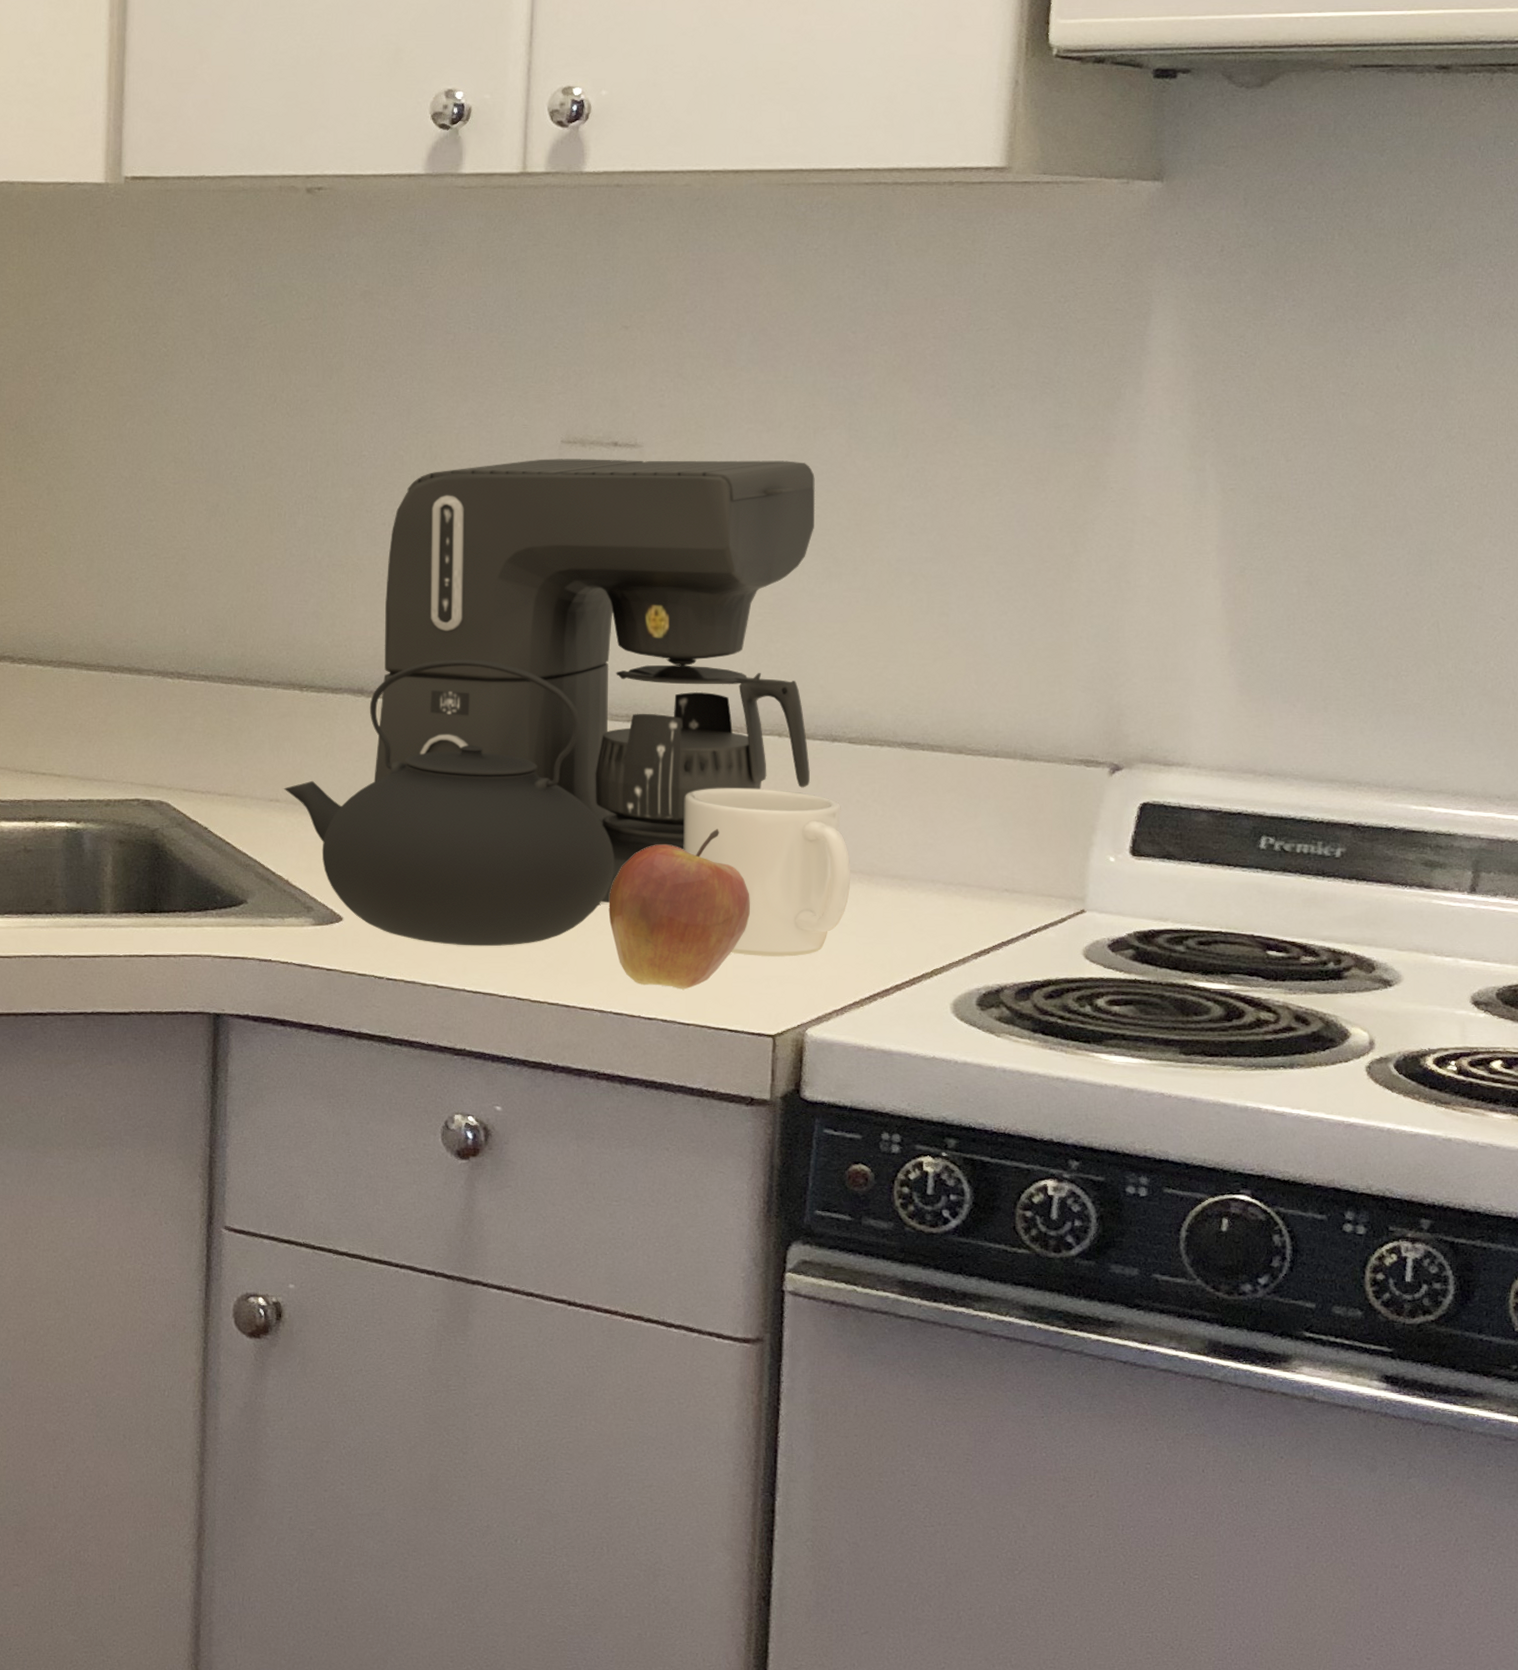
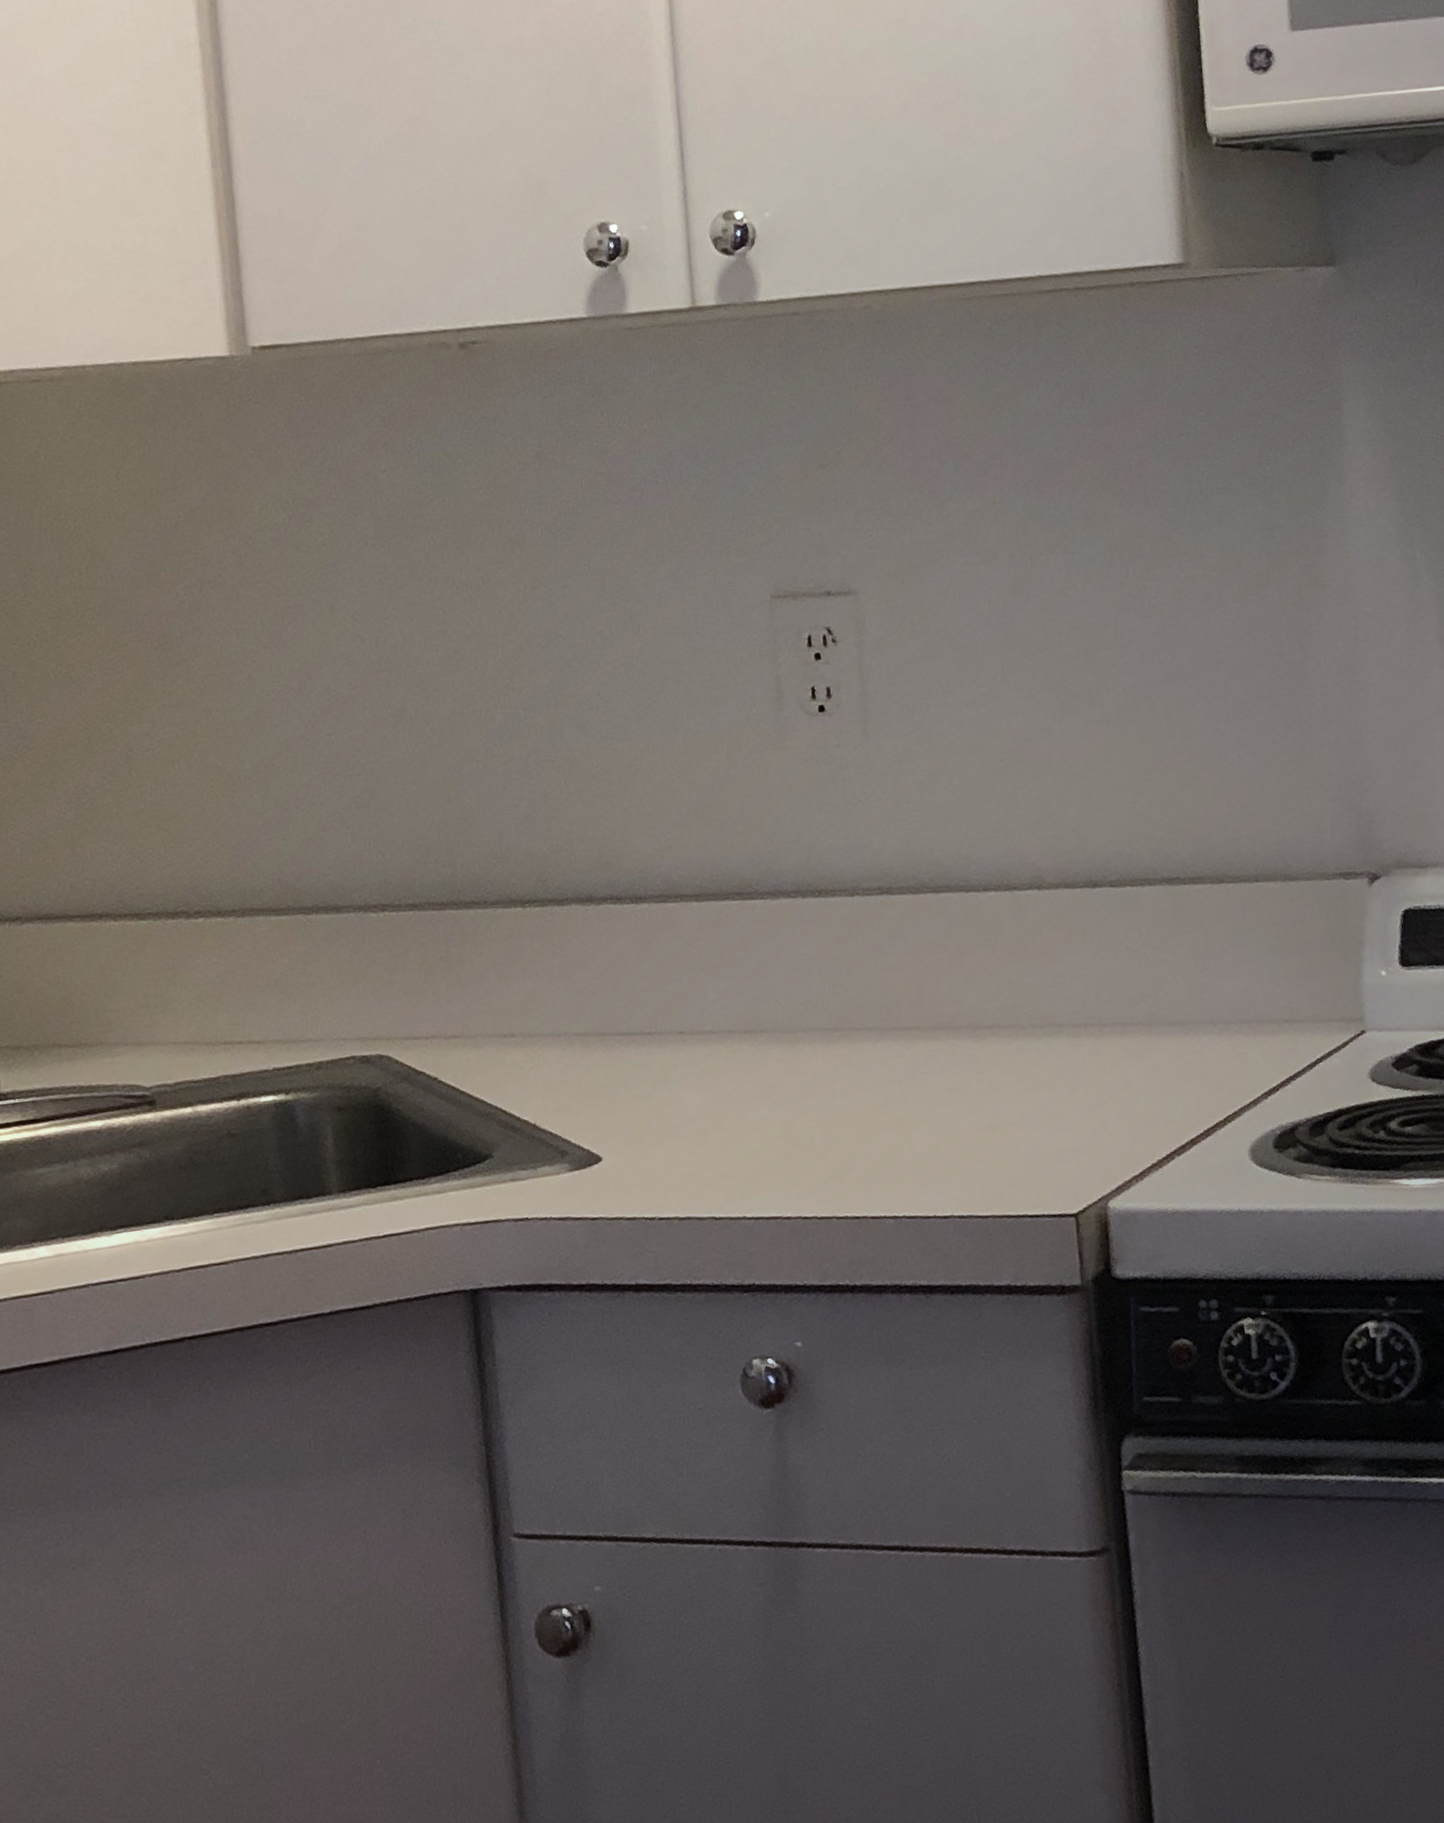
teakettle: present [283,659,615,947] -> none [517,847,888,1171]
coffee maker: present [374,459,815,904] -> none [600,592,1076,1097]
fruit: present [608,828,750,990] -> none [886,998,1035,1182]
mug: present [683,788,851,957] -> none [950,946,1132,1132]

